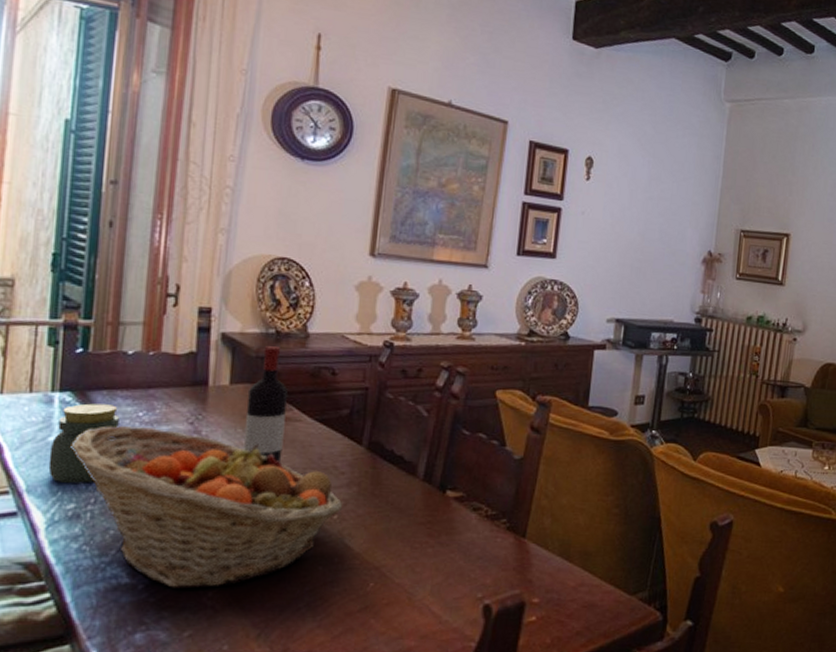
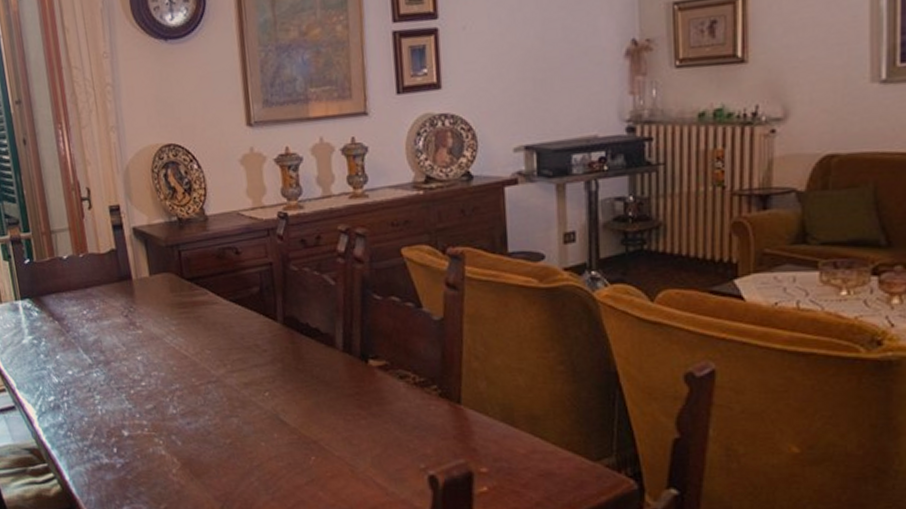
jar: present [48,403,119,483] -> none [25,306,71,379]
fruit basket: present [69,426,343,588] -> none [38,324,272,466]
wine bottle: present [243,346,288,462] -> none [166,233,208,345]

